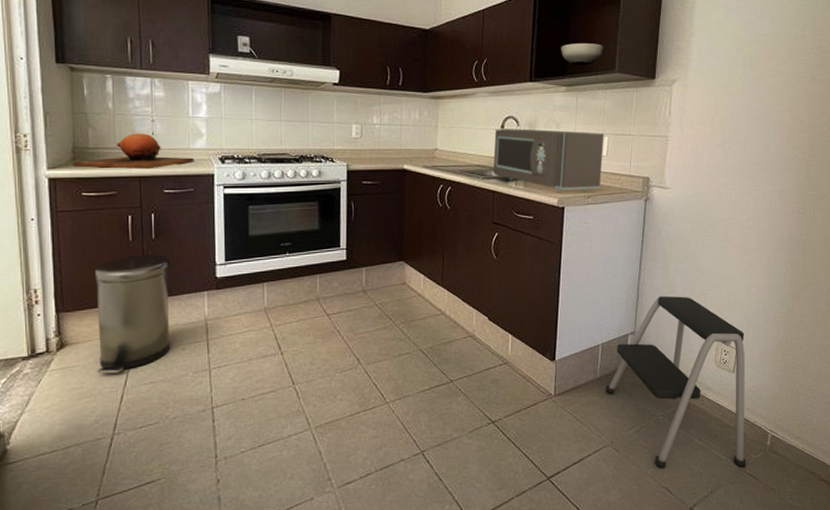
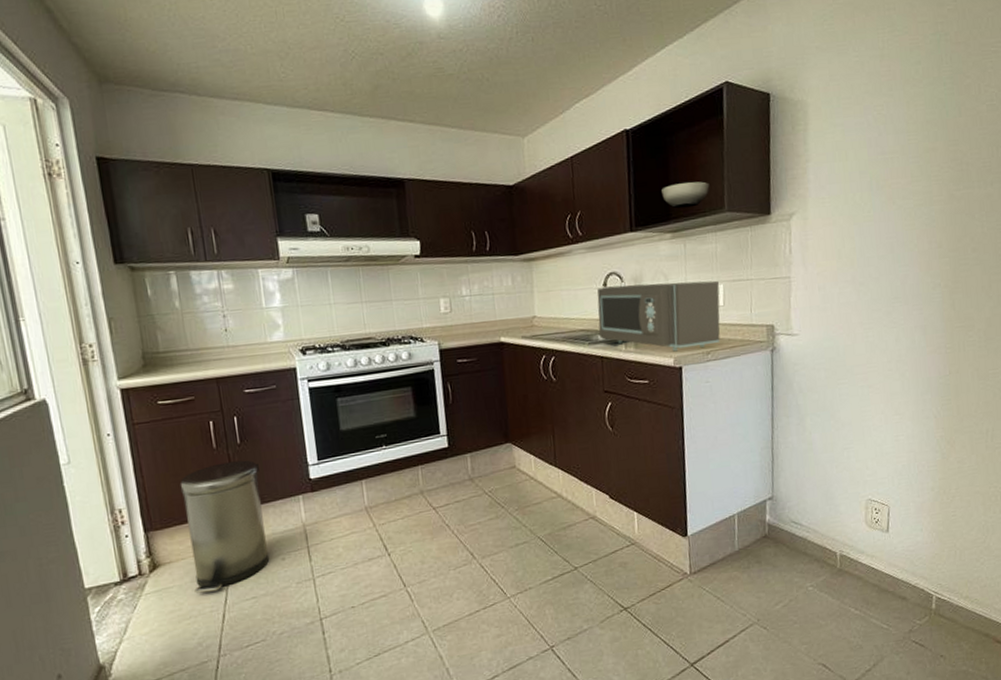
chopping board: present [74,133,194,170] -> none [145,330,273,374]
step stool: present [606,295,747,468] -> none [746,453,911,644]

